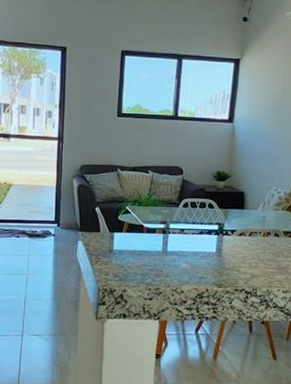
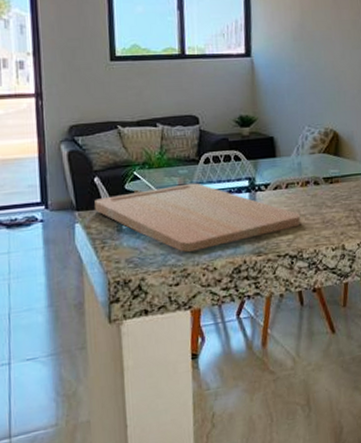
cutting board: none [94,221,259,275] -> present [95,183,301,252]

